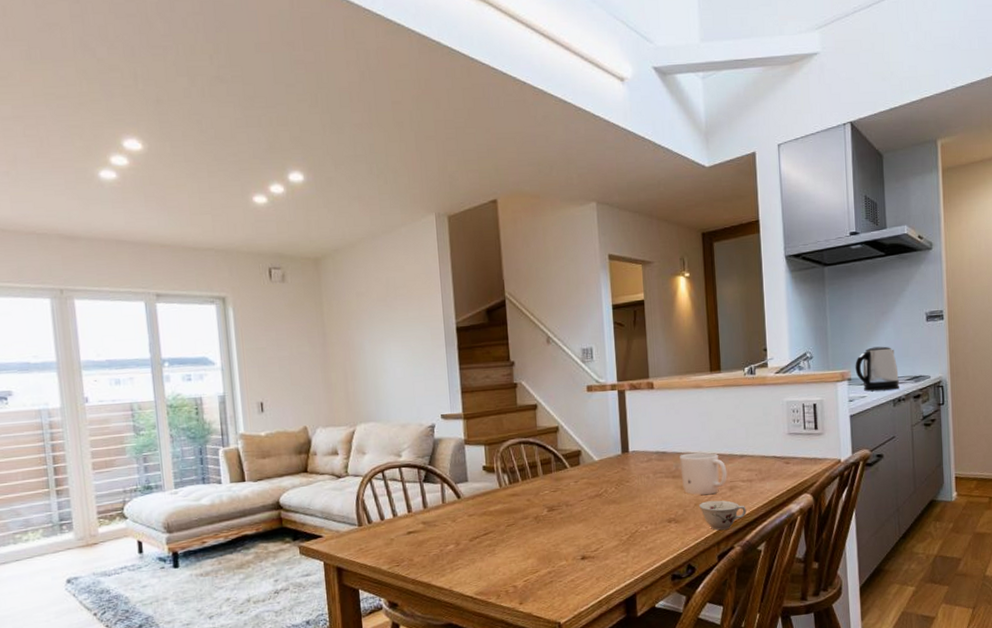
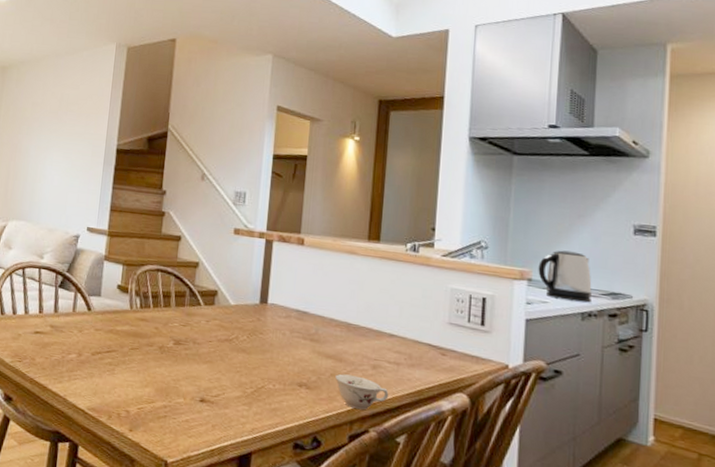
mug: present [680,452,728,495] -> none [320,318,373,368]

